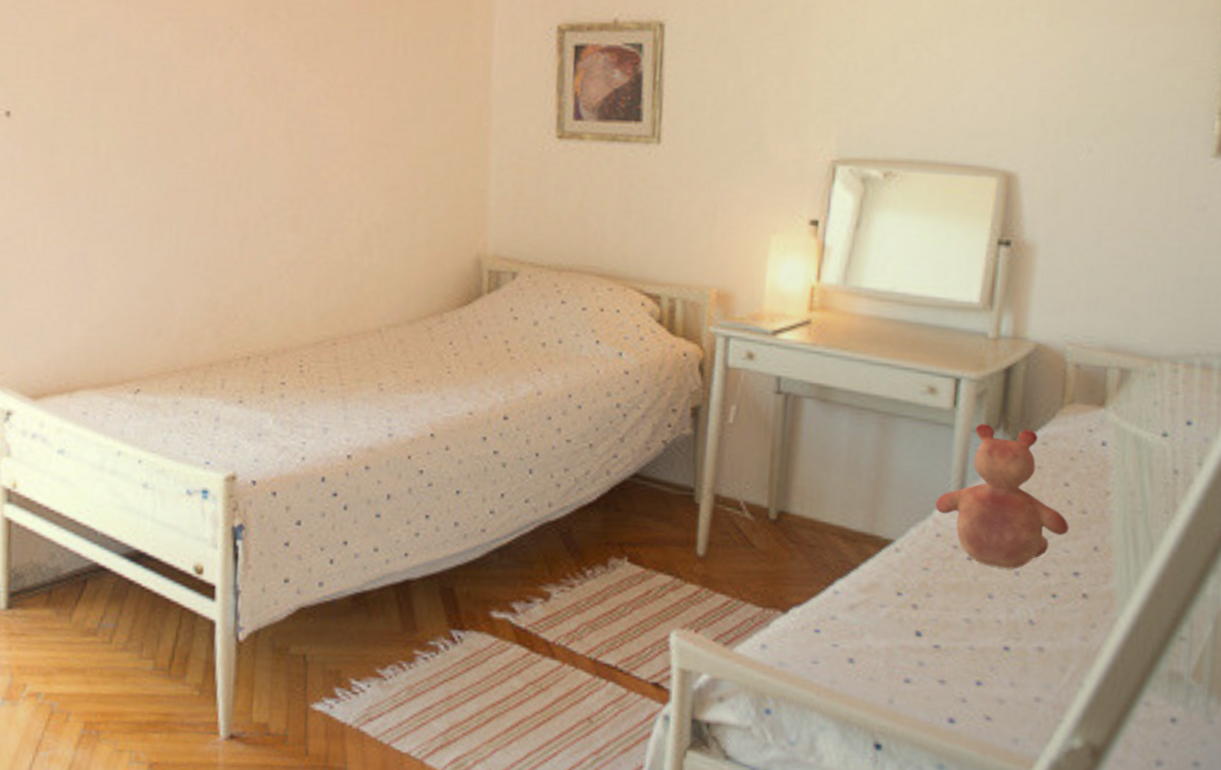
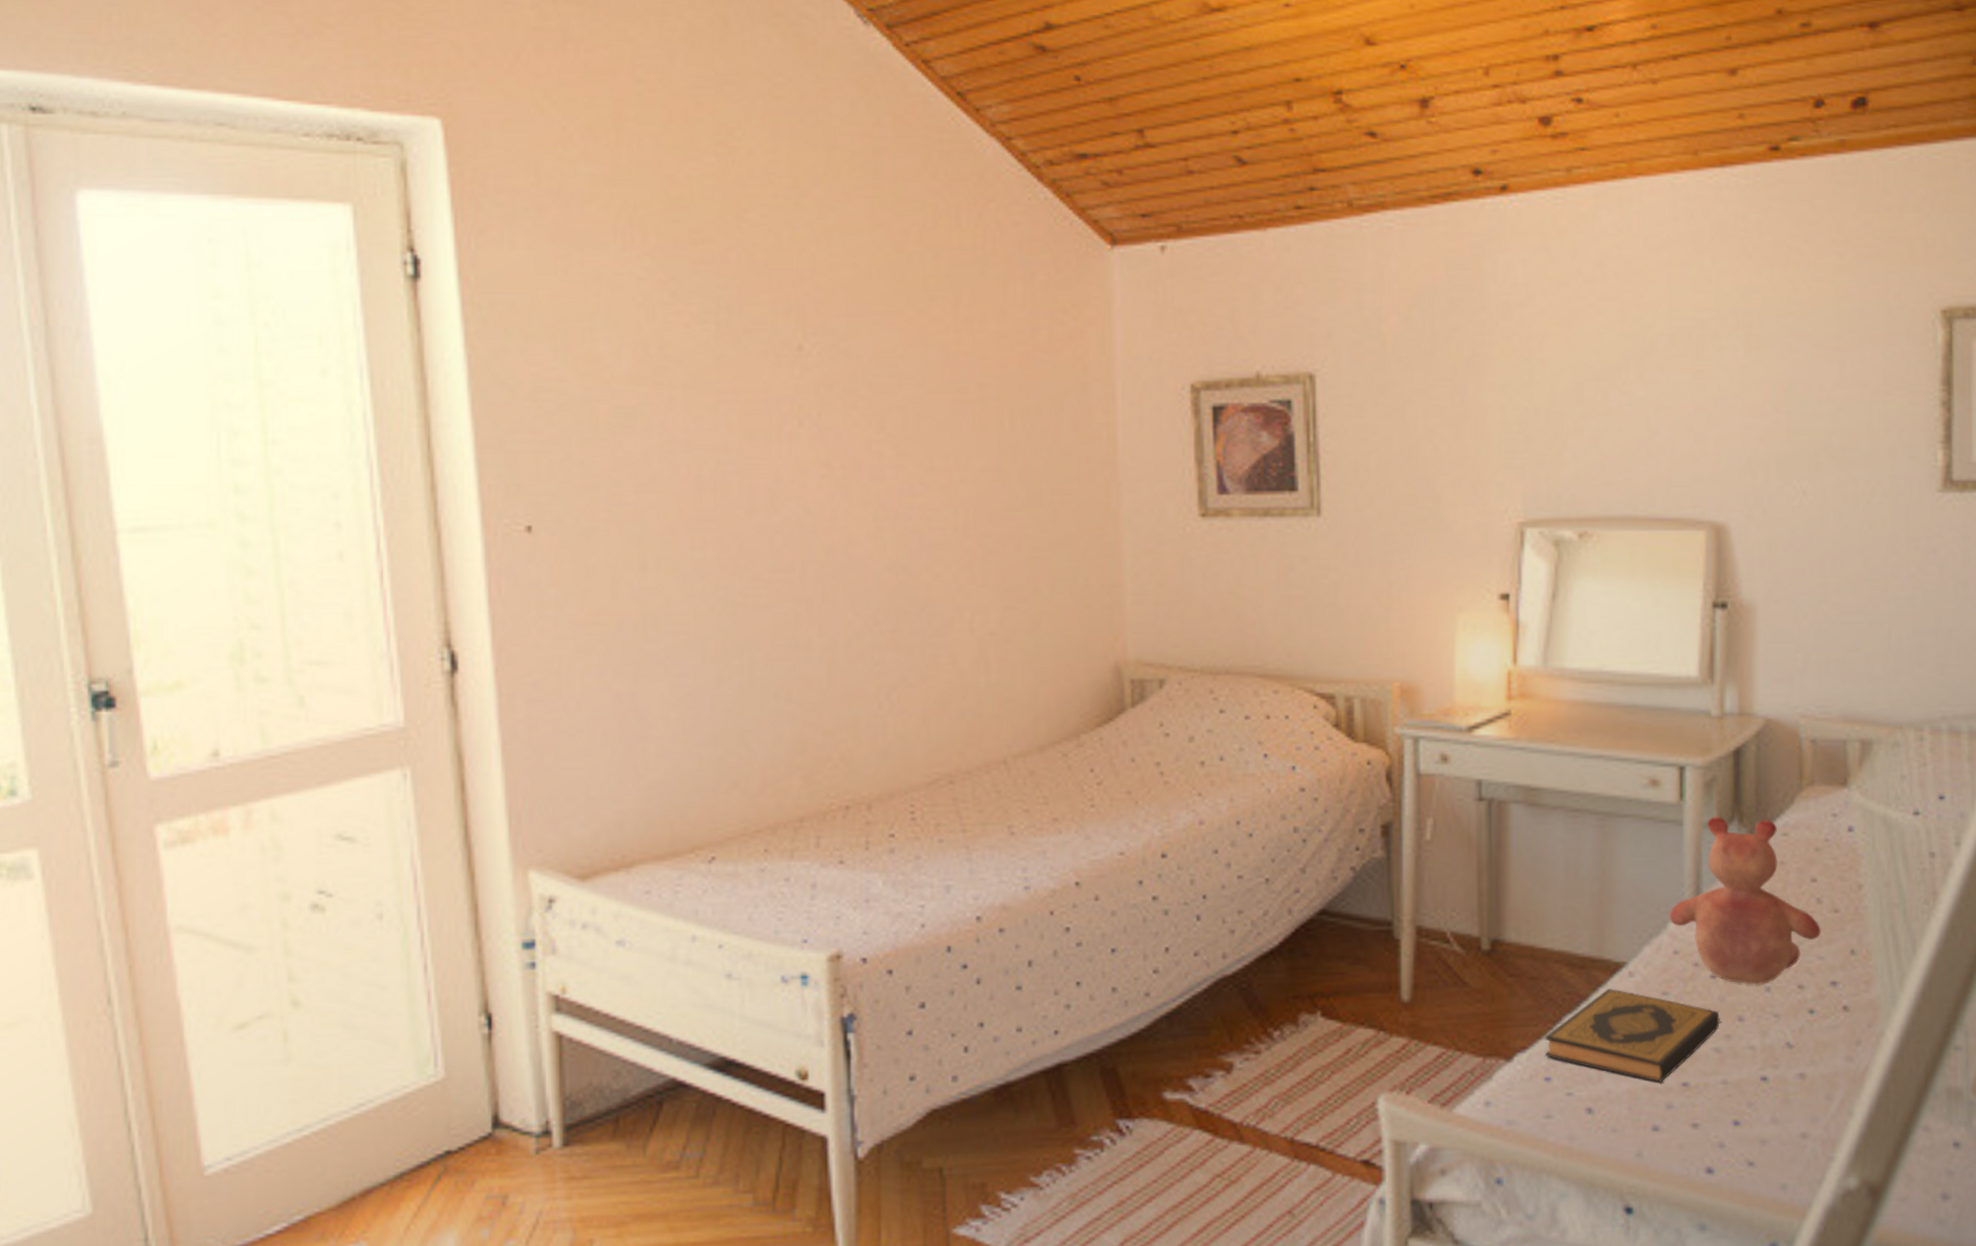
hardback book: none [816,560,973,643] -> present [1544,988,1721,1083]

